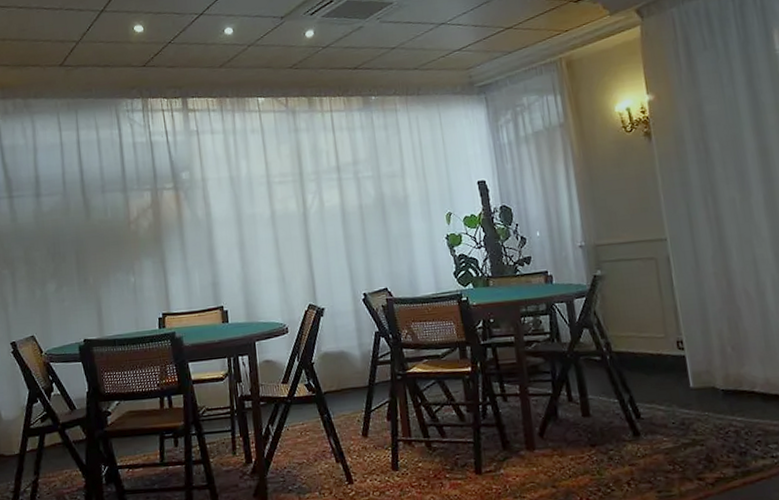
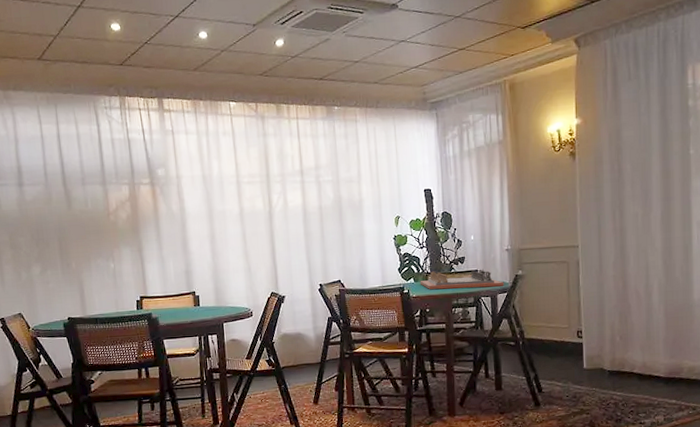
chessboard: none [480,269,581,297] -> present [420,269,504,290]

